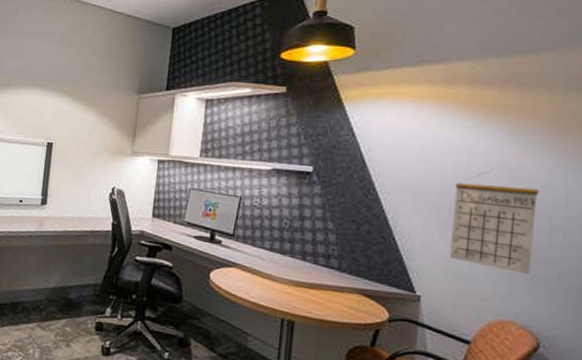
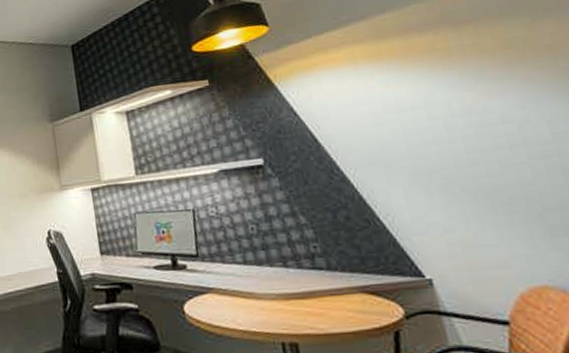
calendar: present [449,169,540,275] -> none [425,118,545,228]

